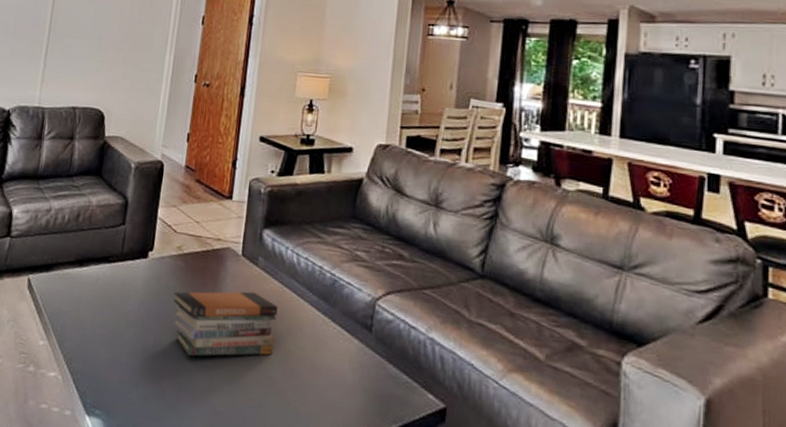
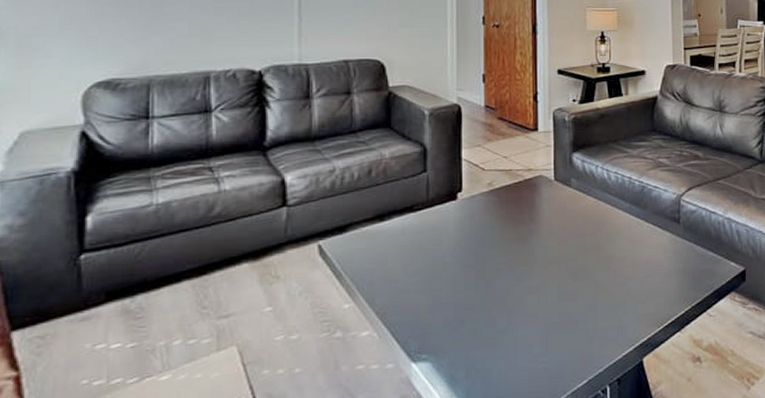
book stack: present [171,291,278,357] -> none [490,211,596,281]

